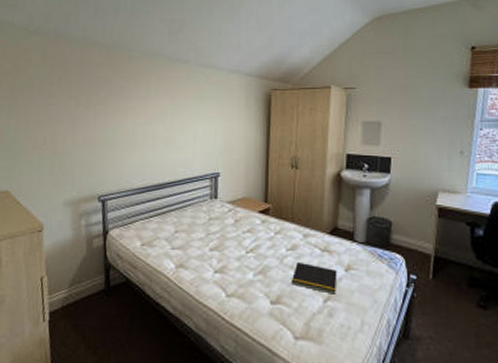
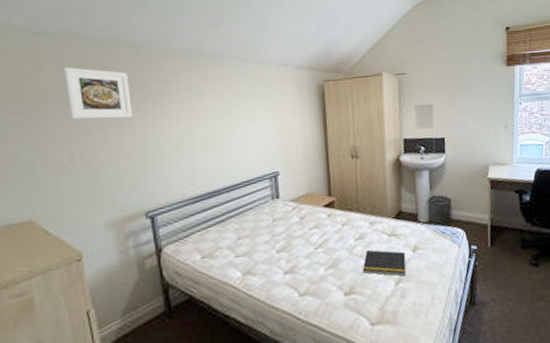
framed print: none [47,61,98,111] -> present [63,66,133,120]

